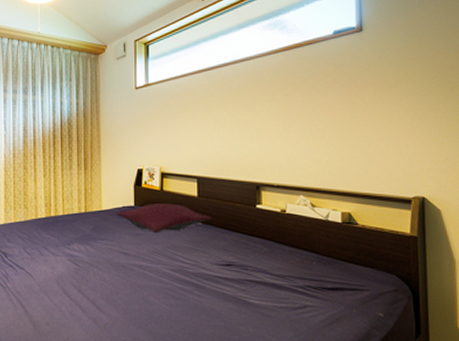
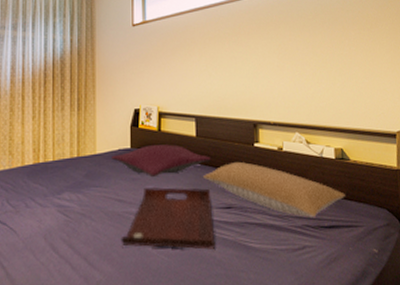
serving tray: none [125,243,216,302] -> present [121,187,216,250]
pillow: none [204,222,351,278] -> present [203,161,345,217]

